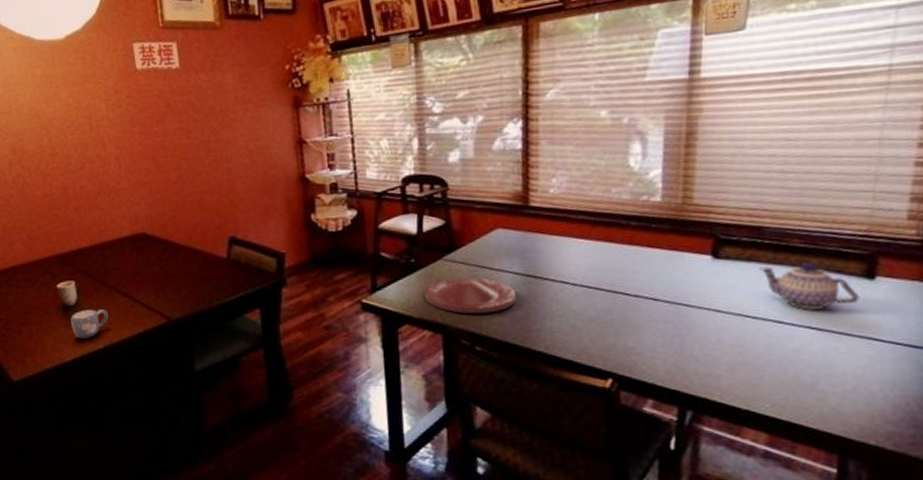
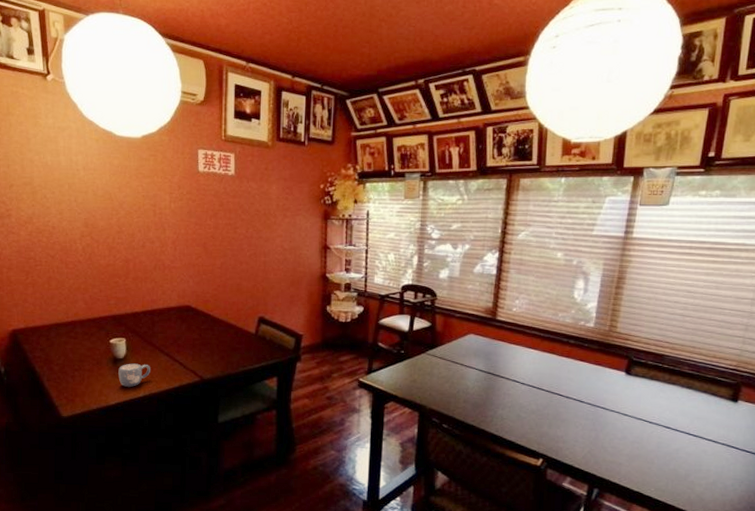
plate: present [424,277,516,314] -> none [408,368,478,399]
teapot: present [759,261,860,310] -> none [658,384,726,421]

